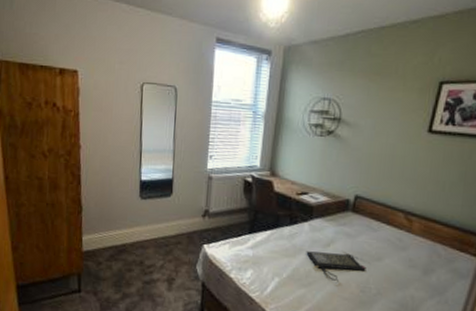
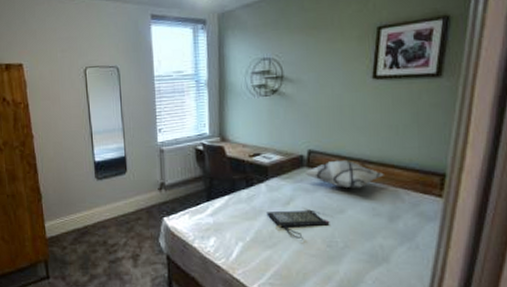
decorative pillow: none [348,208,425,239] -> present [304,160,384,189]

